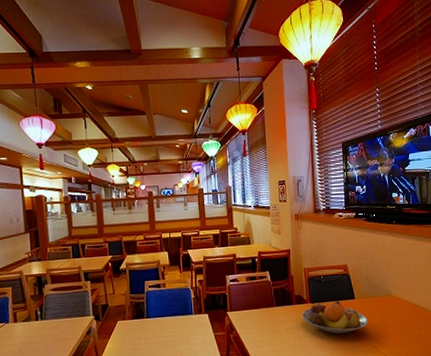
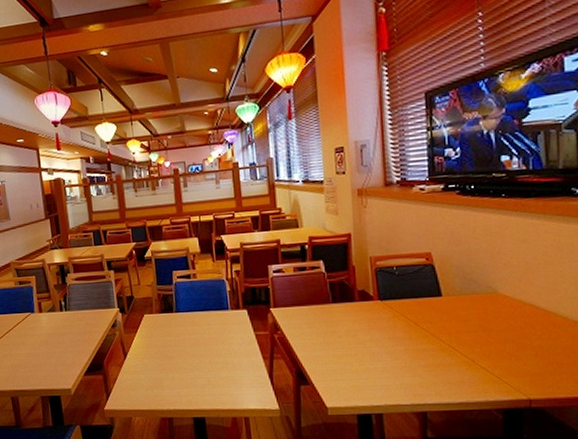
fruit bowl: present [301,301,368,334] -> none [366,298,462,340]

